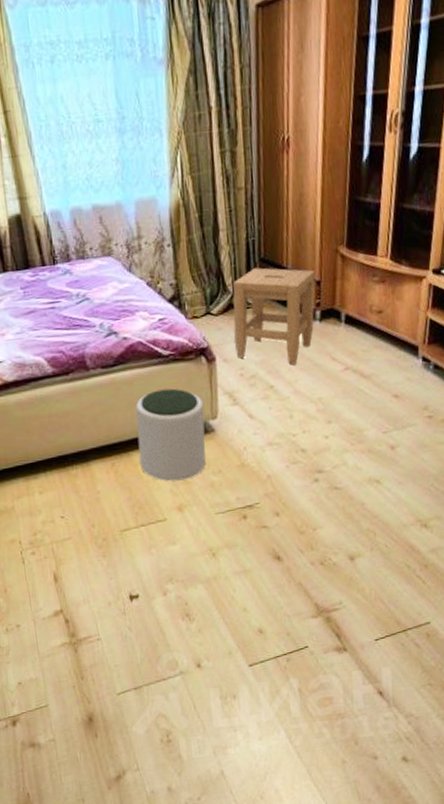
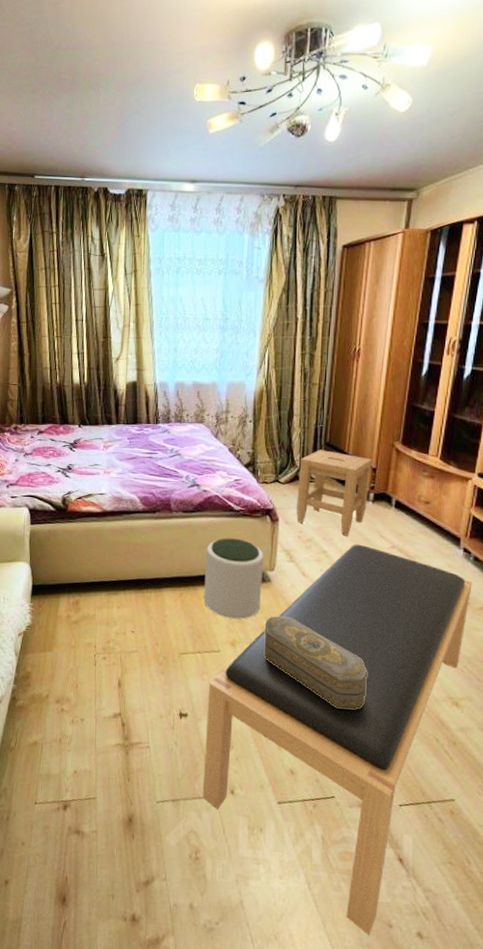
bench: none [159,371,434,773] -> present [202,544,472,936]
decorative box: none [213,467,331,555] -> present [264,616,367,710]

